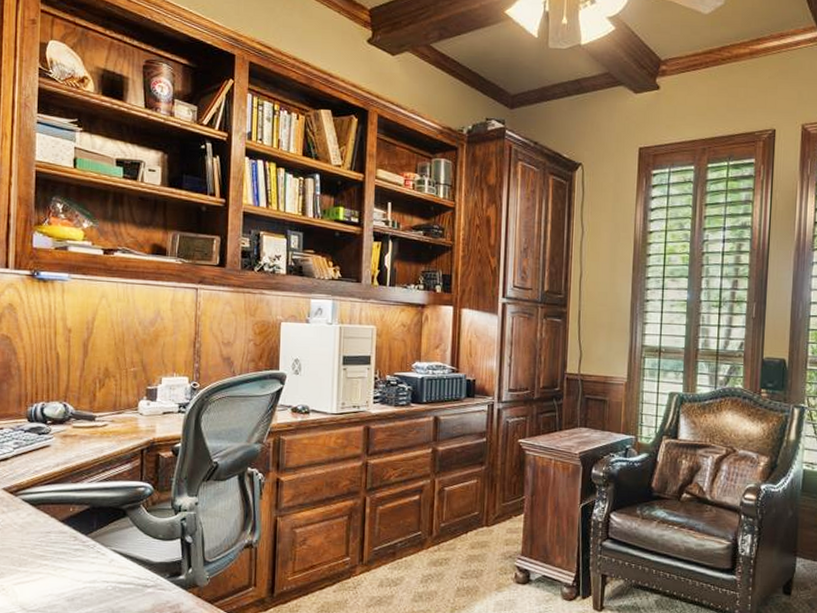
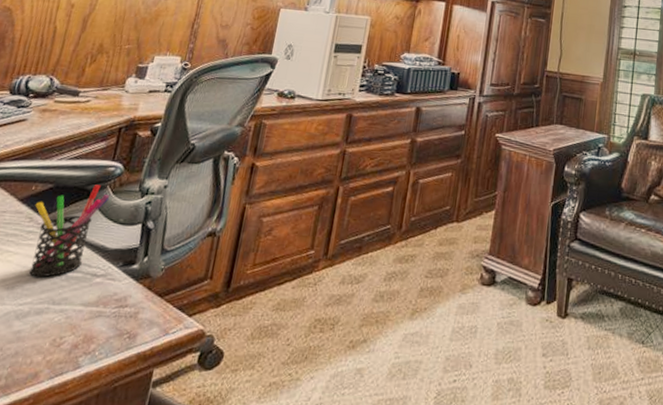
pen holder: none [76,504,145,590] -> present [28,185,109,278]

